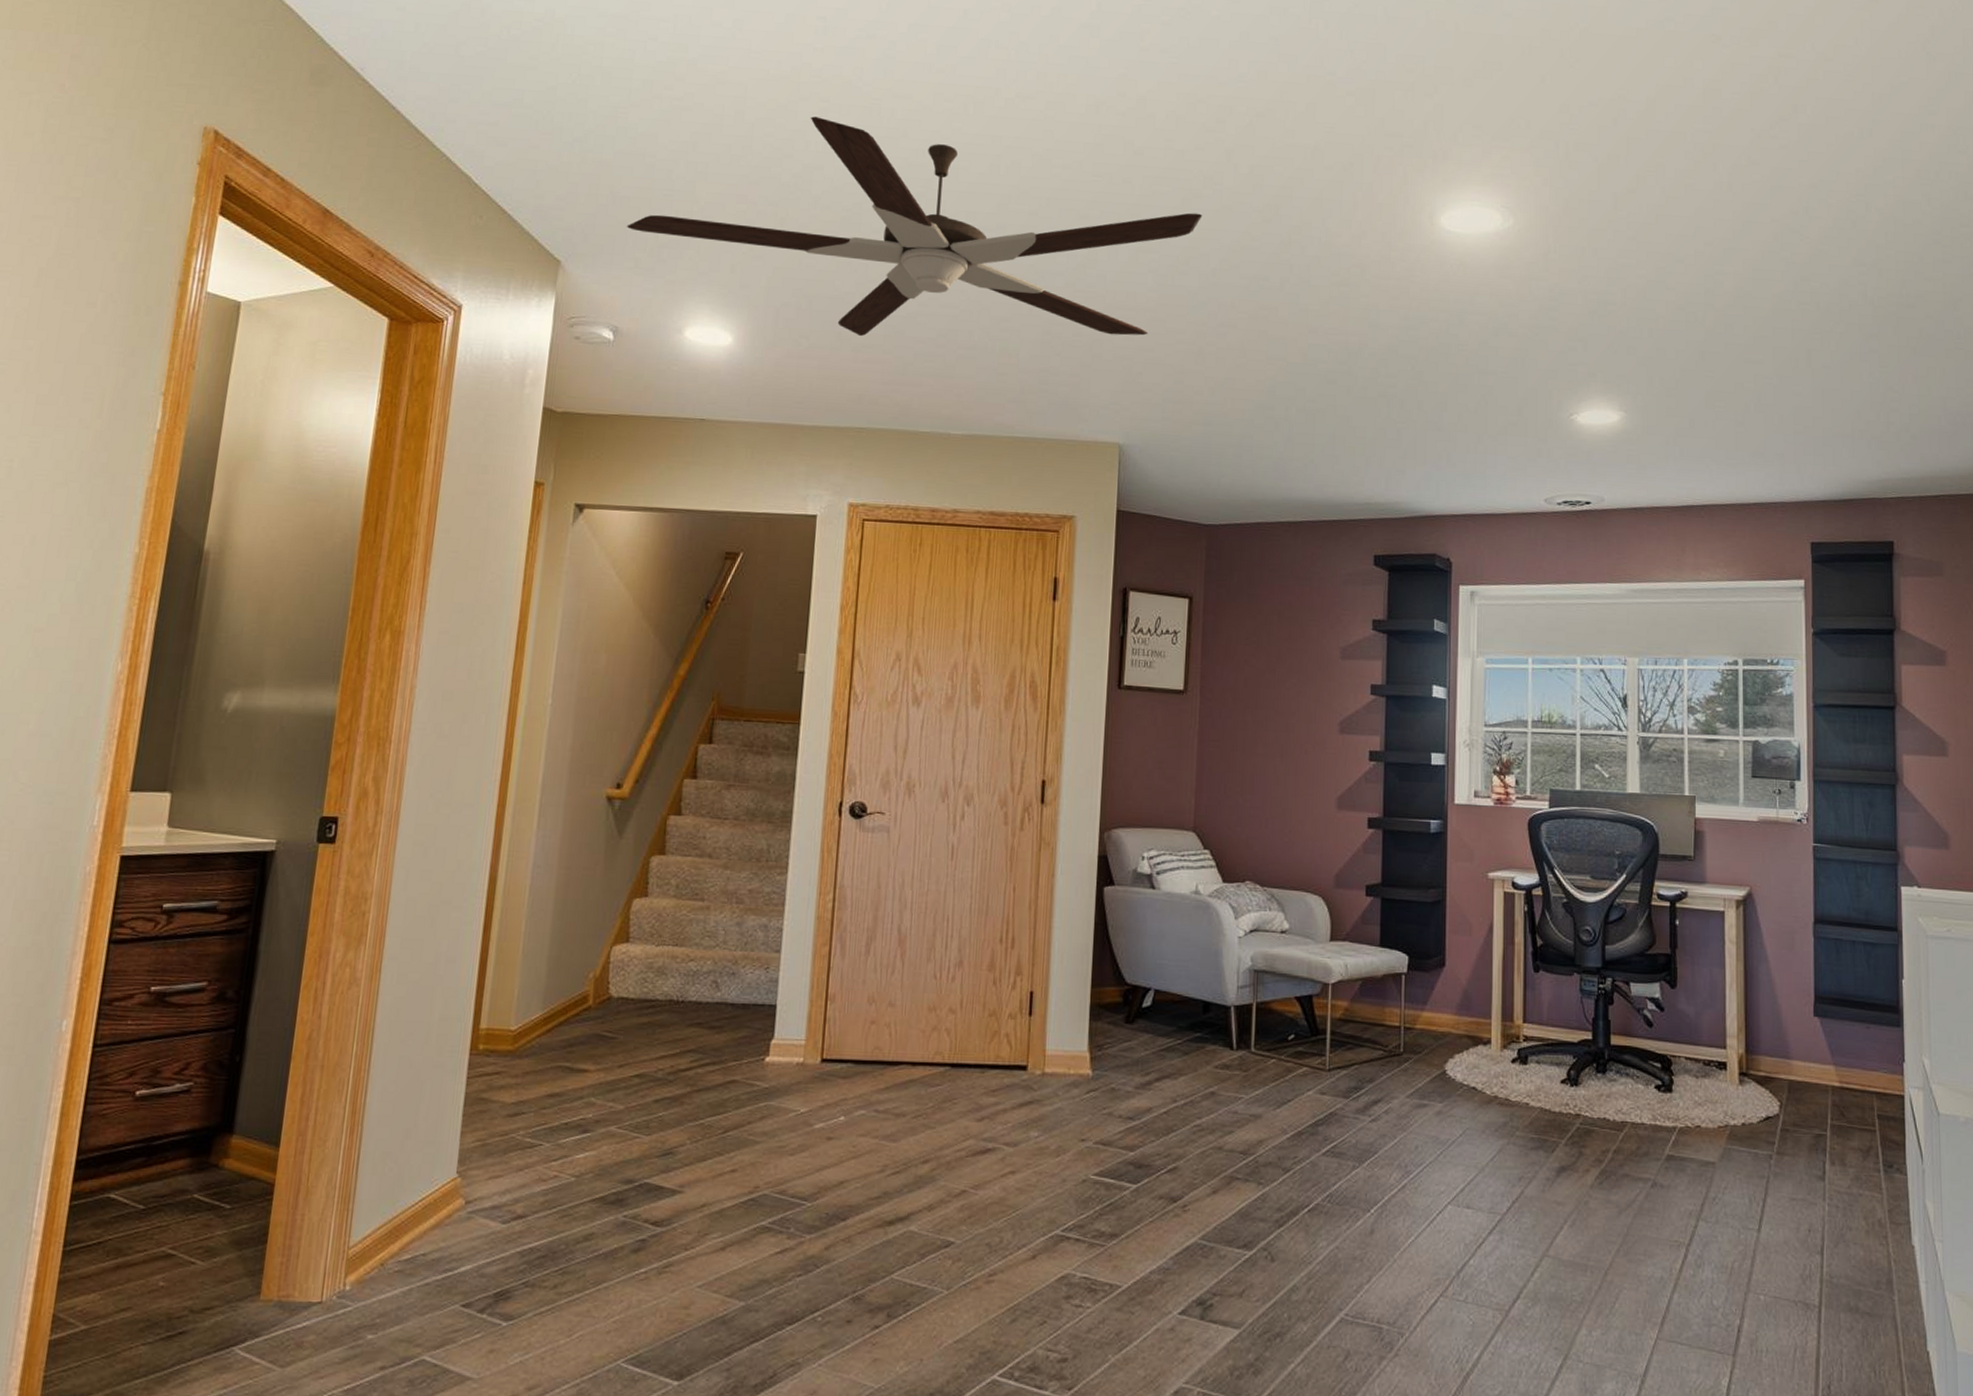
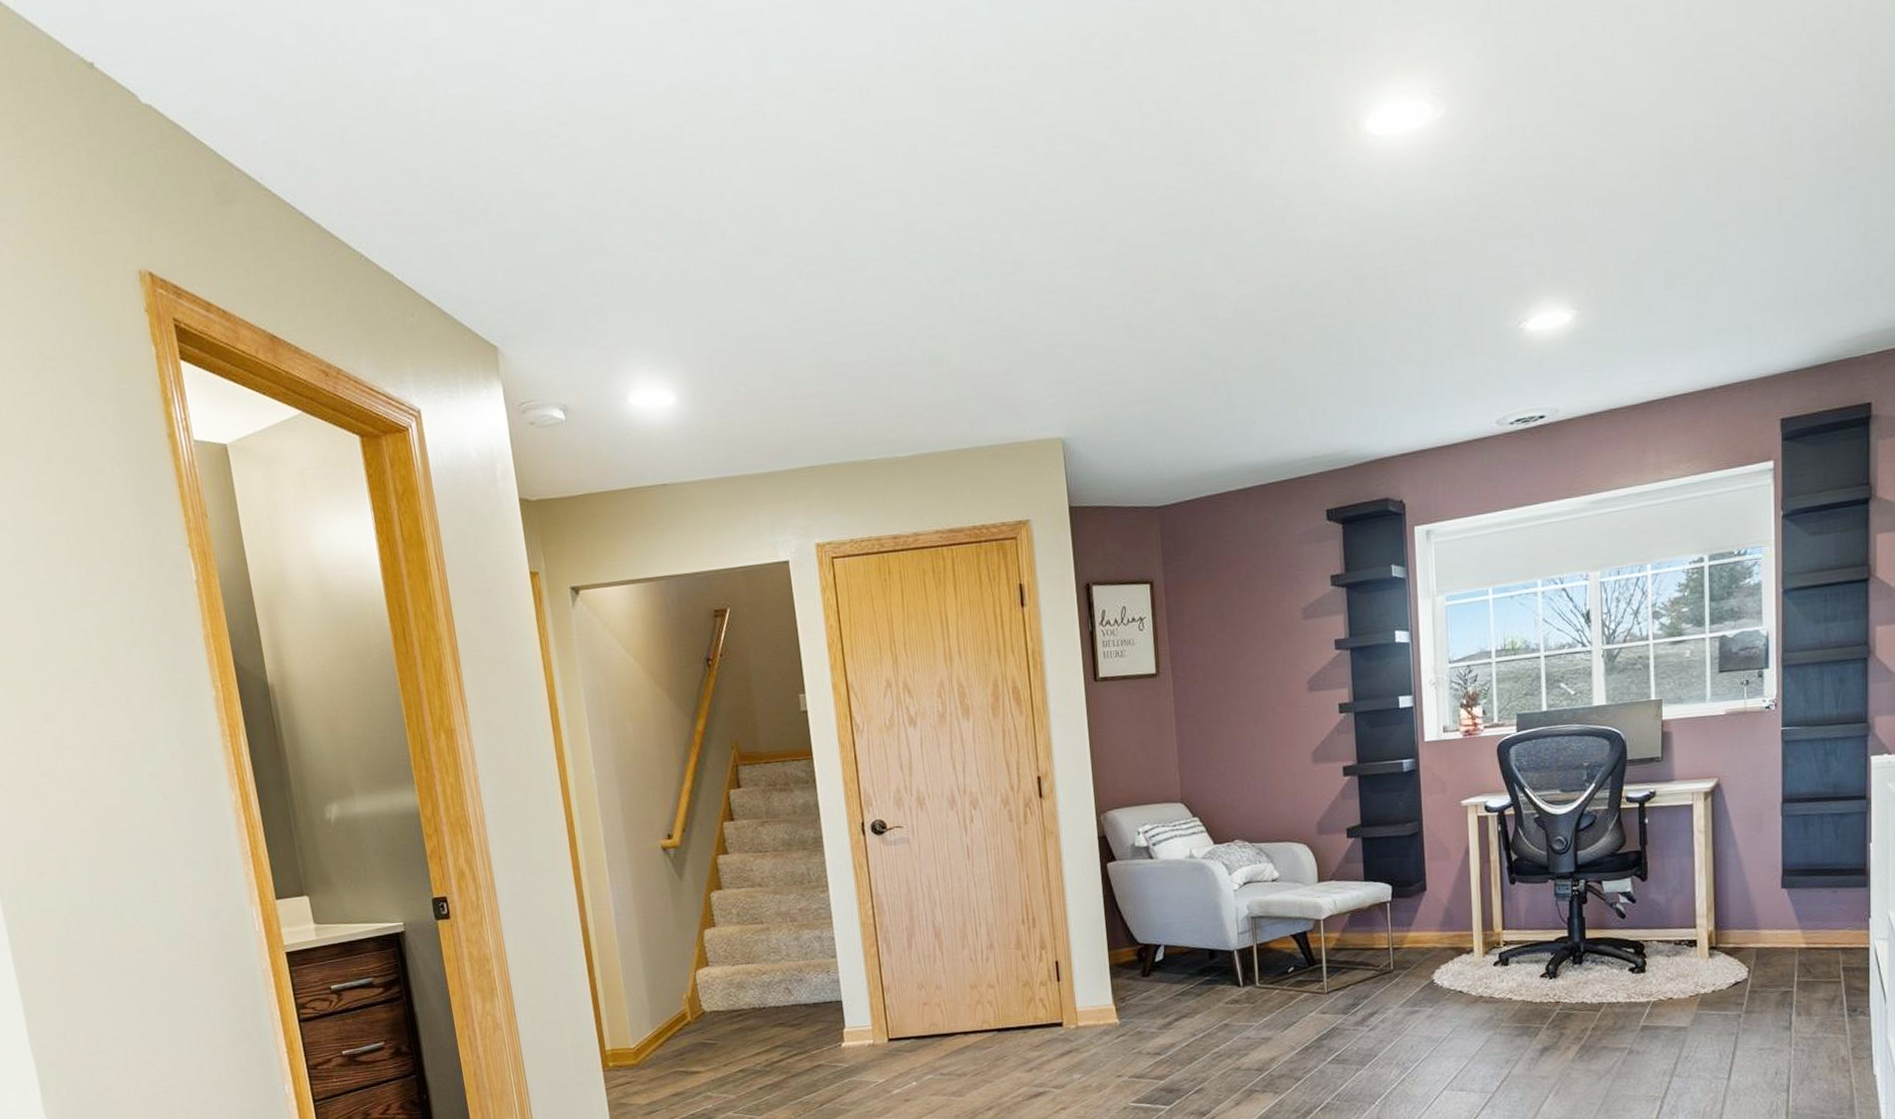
ceiling fan: present [626,116,1203,337] -> none [548,137,1113,372]

